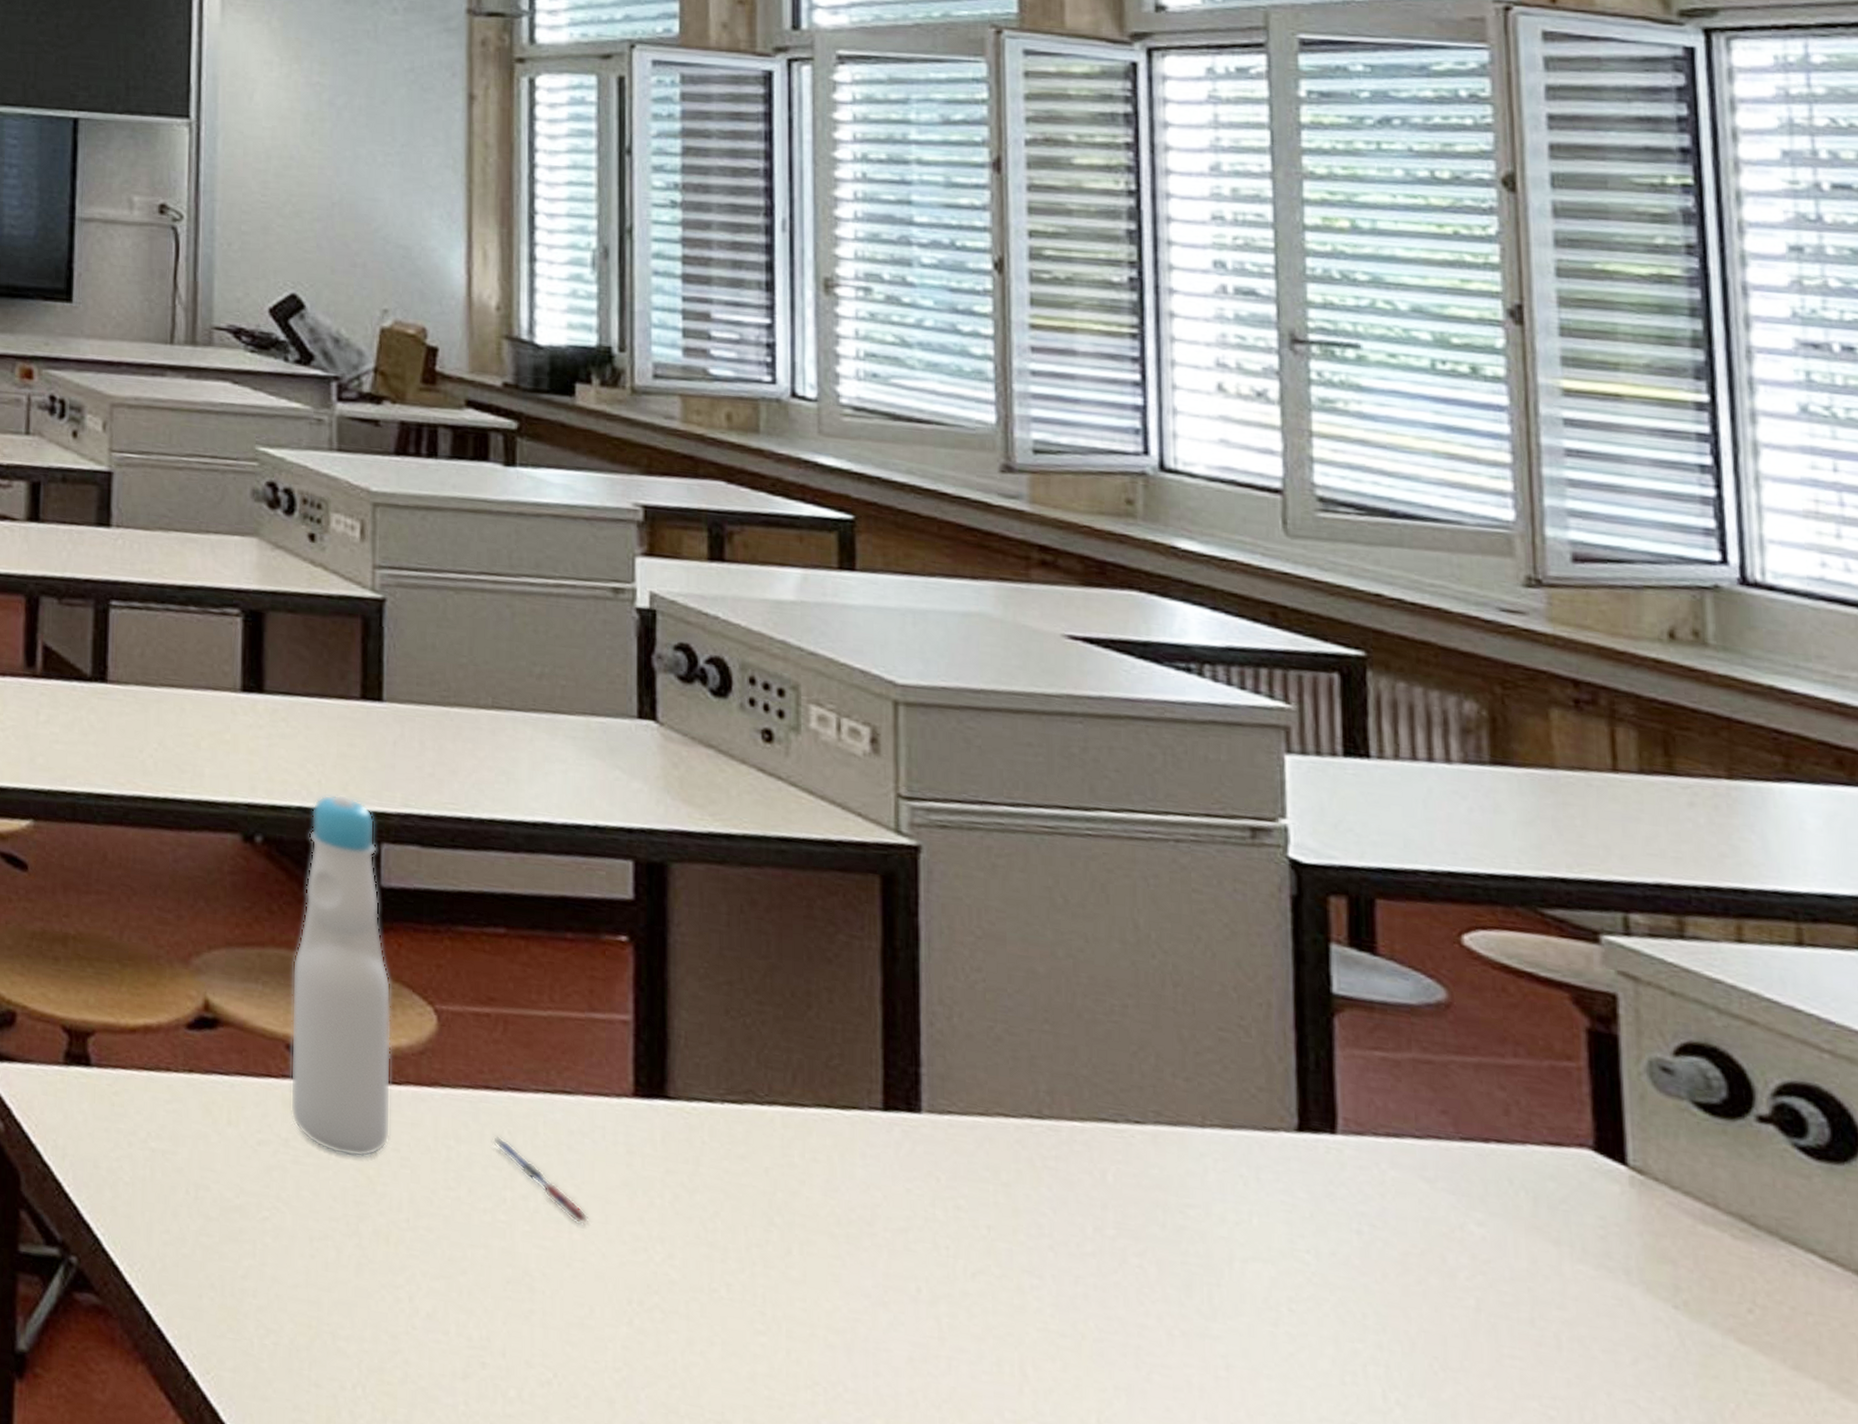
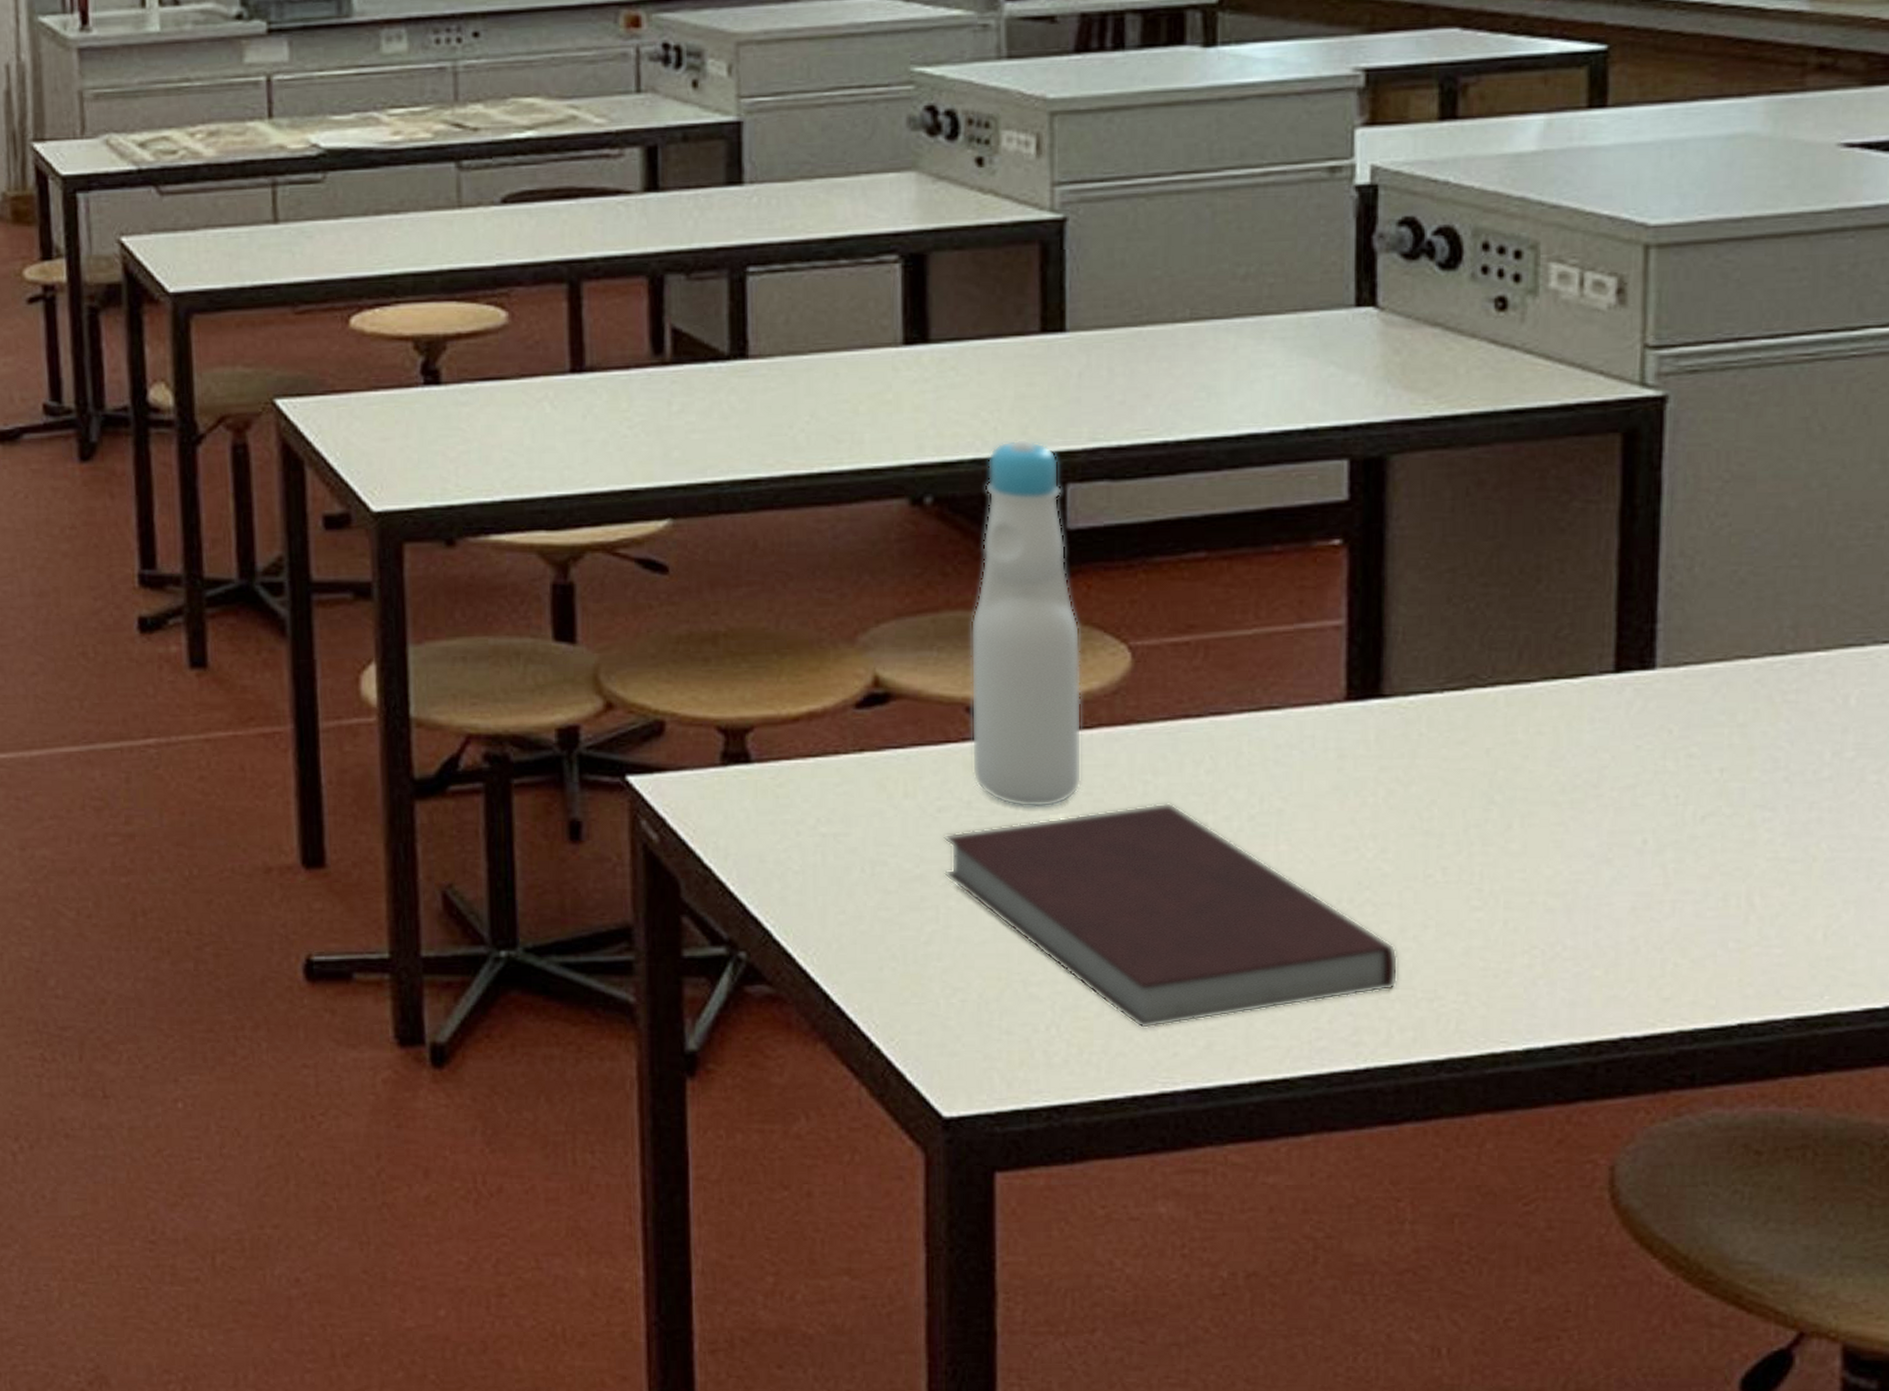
notebook: none [262,1168,687,1406] -> present [944,802,1399,1029]
pen: present [491,1135,588,1225] -> none [1191,762,1296,835]

